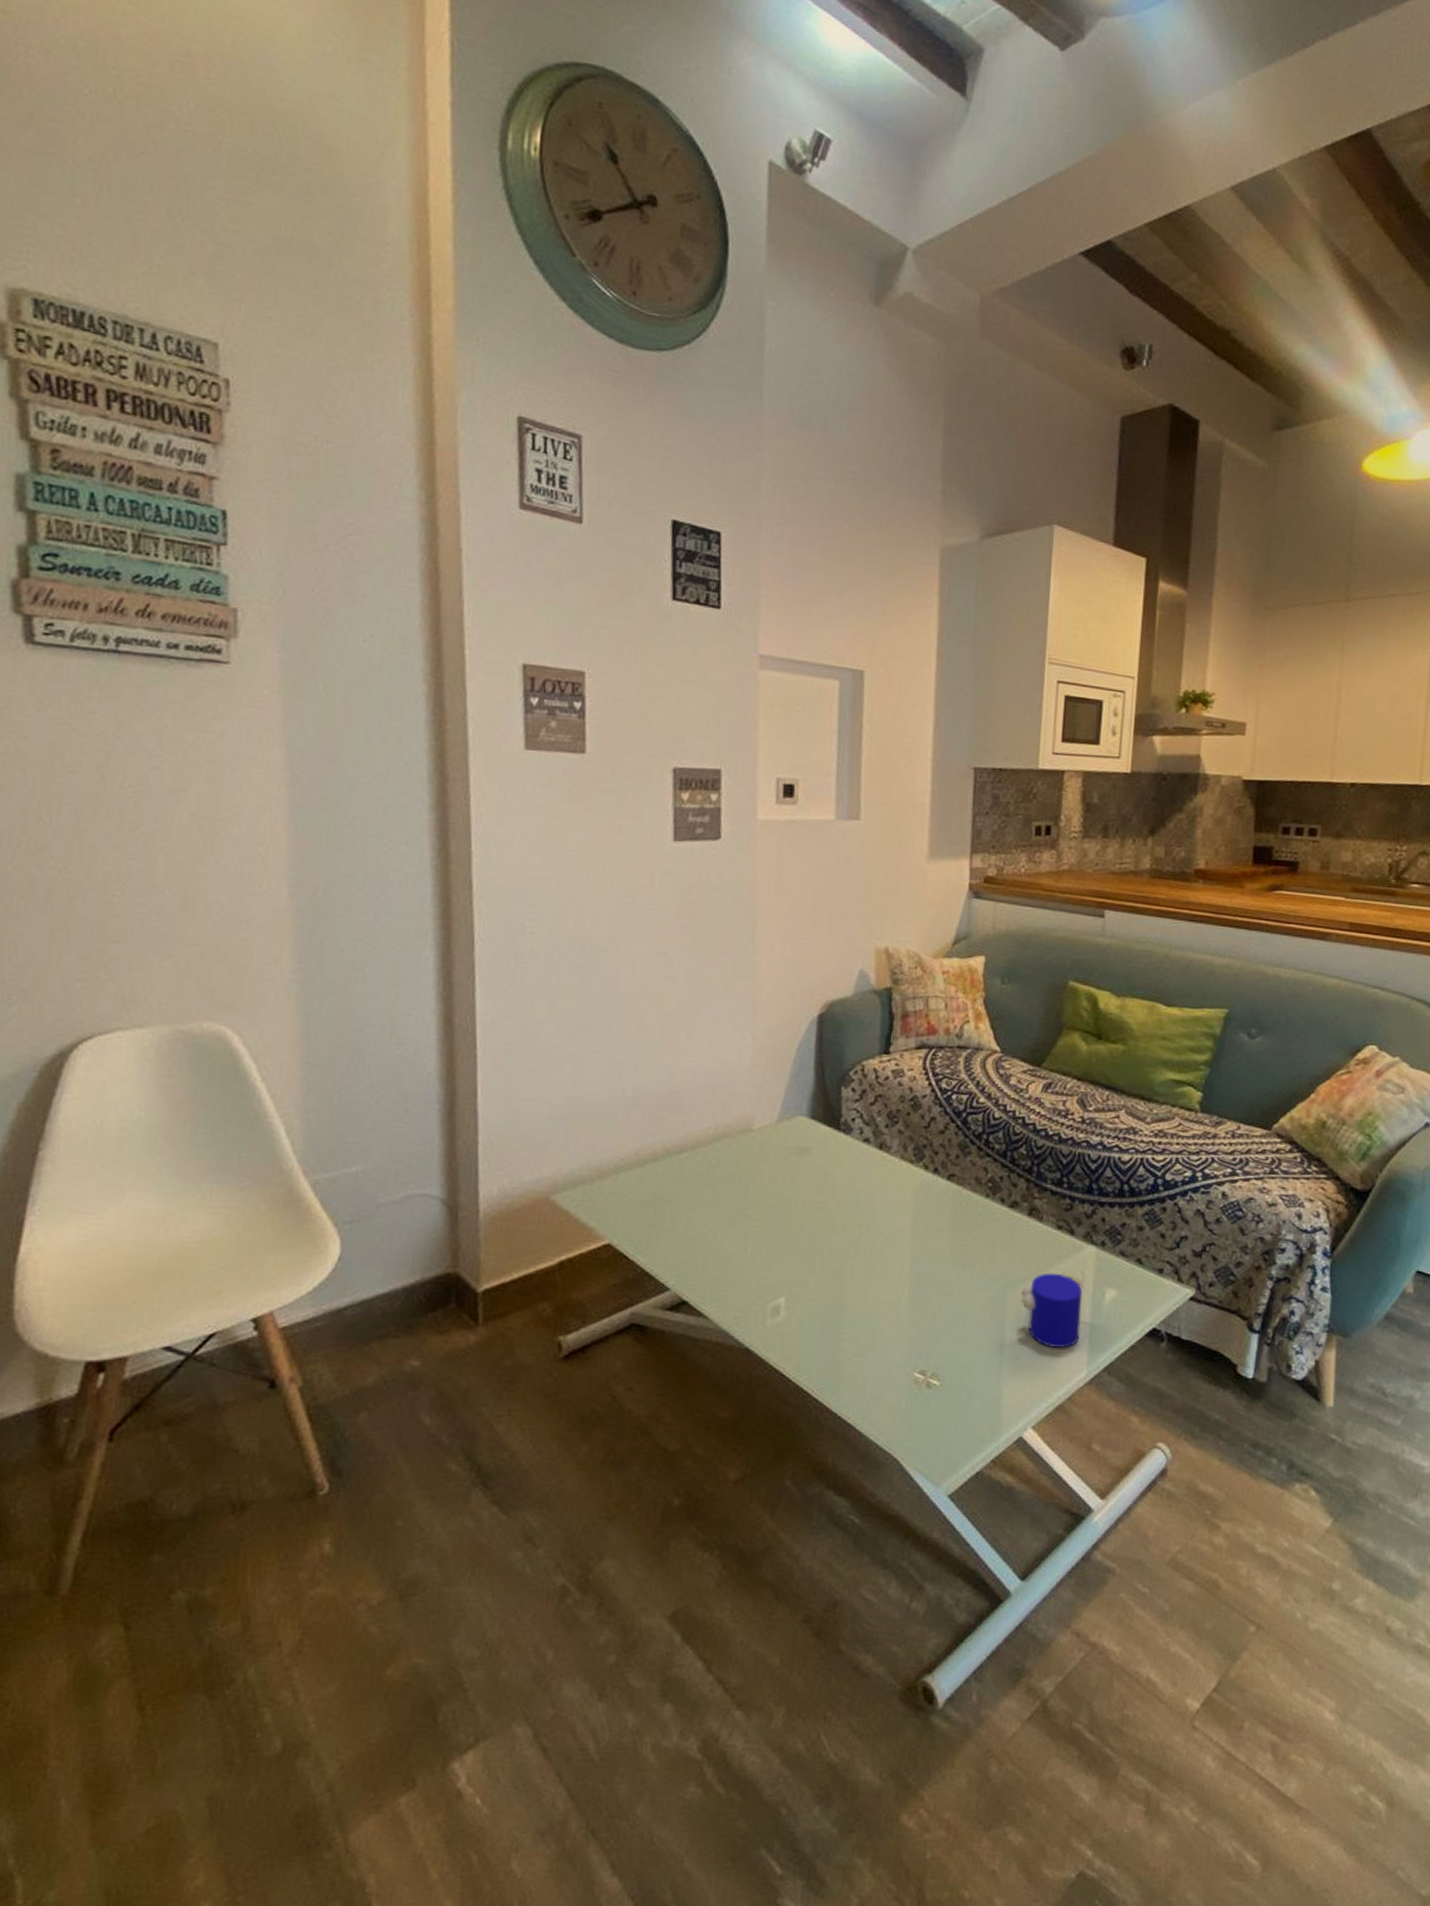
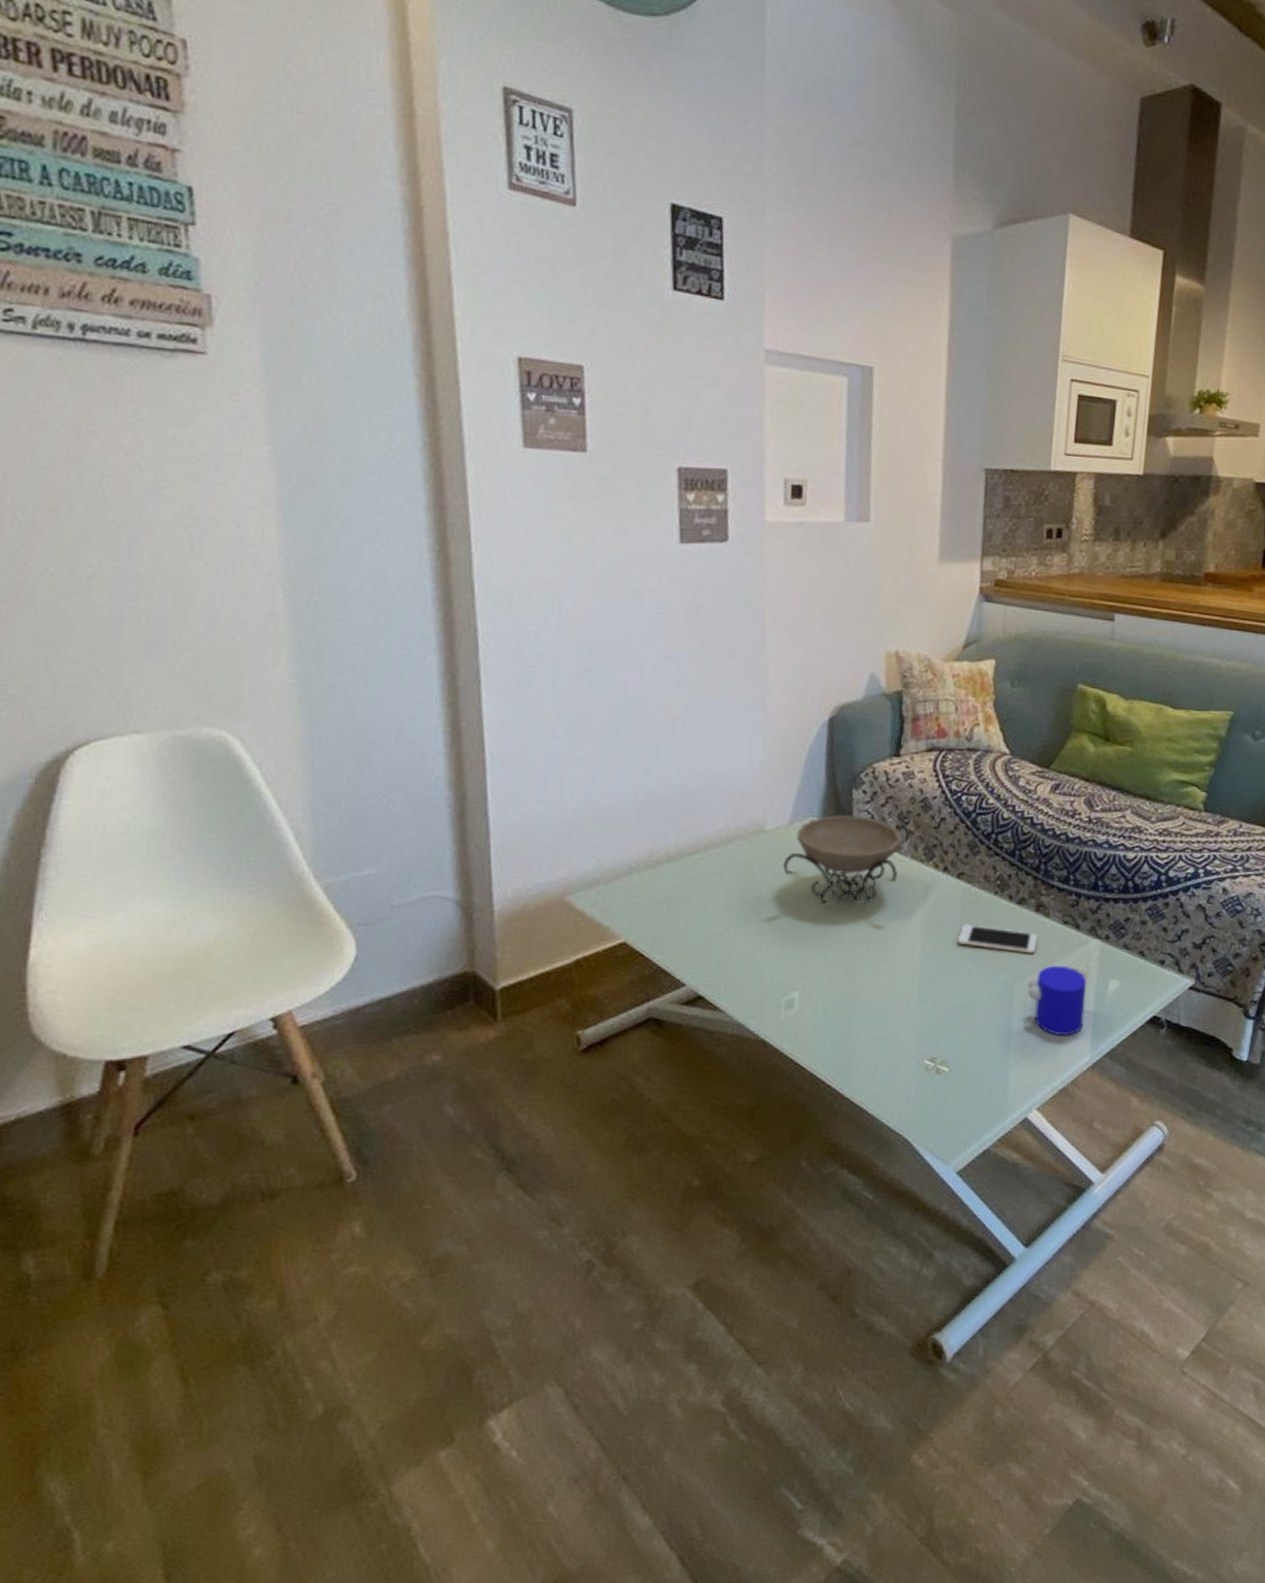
decorative bowl: none [770,1113,900,1210] -> present [783,815,910,907]
cell phone: none [947,1228,1031,1261] -> present [957,924,1038,954]

